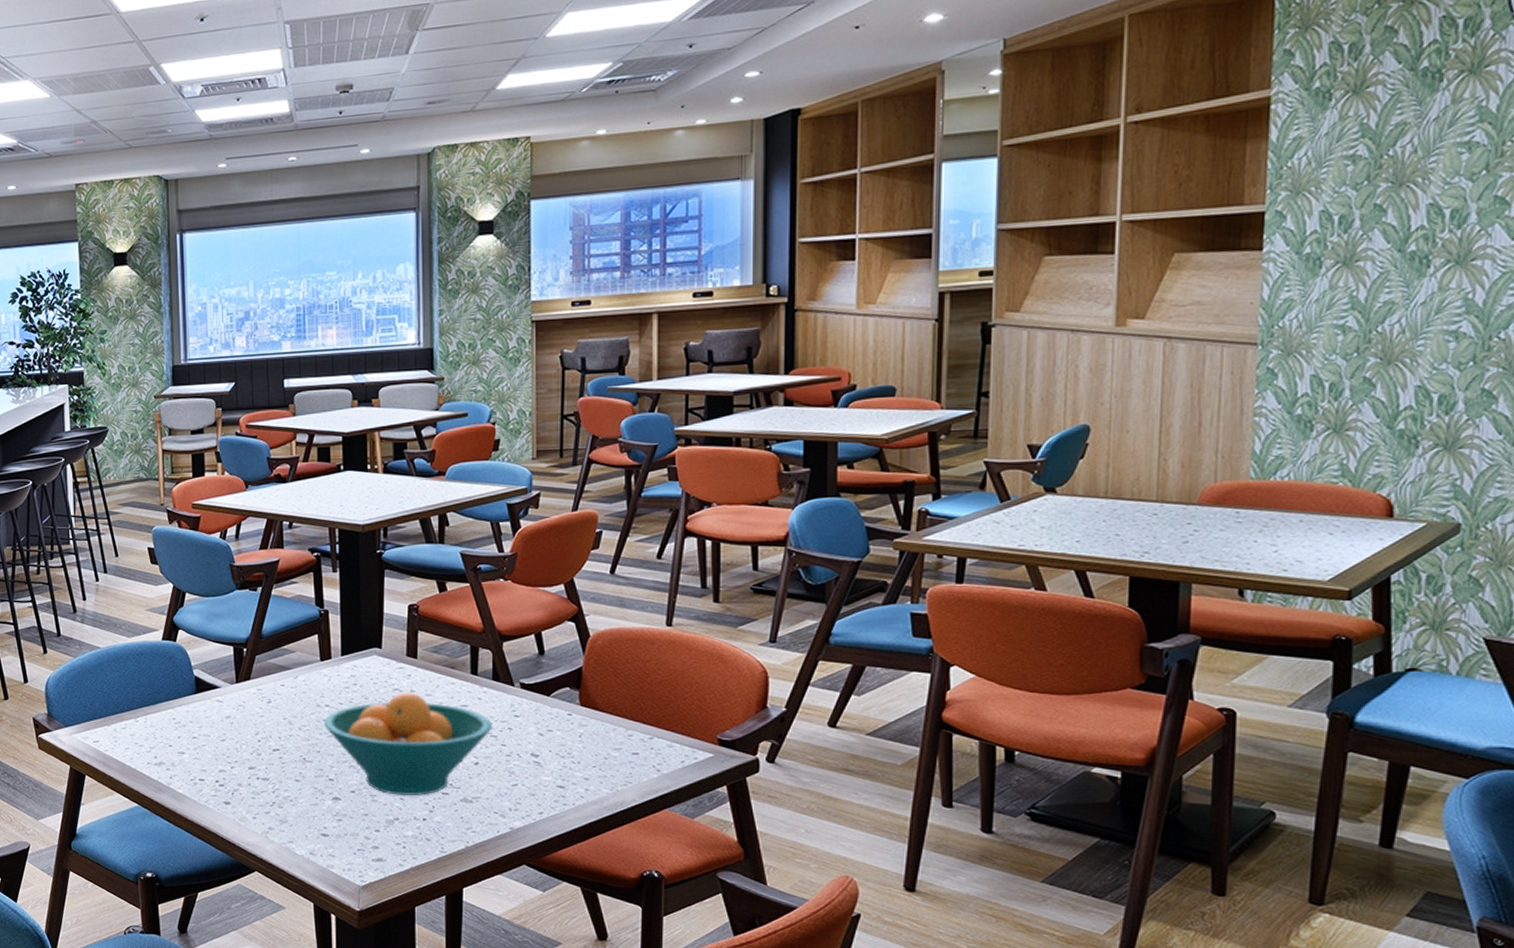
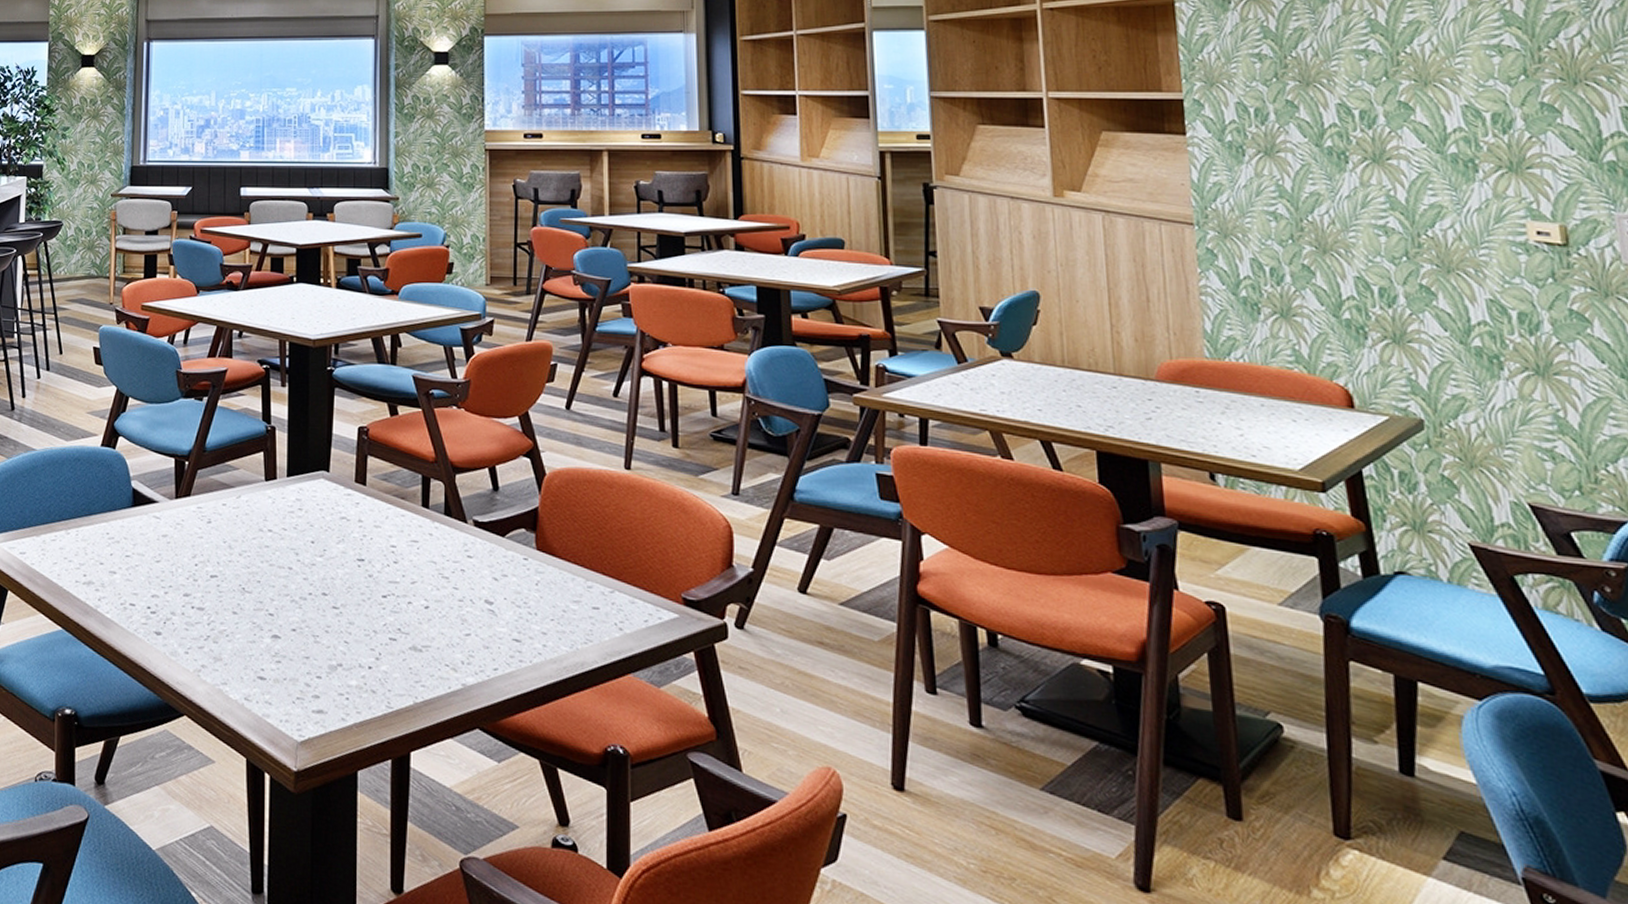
fruit bowl: present [323,692,492,796] -> none [265,521,444,640]

